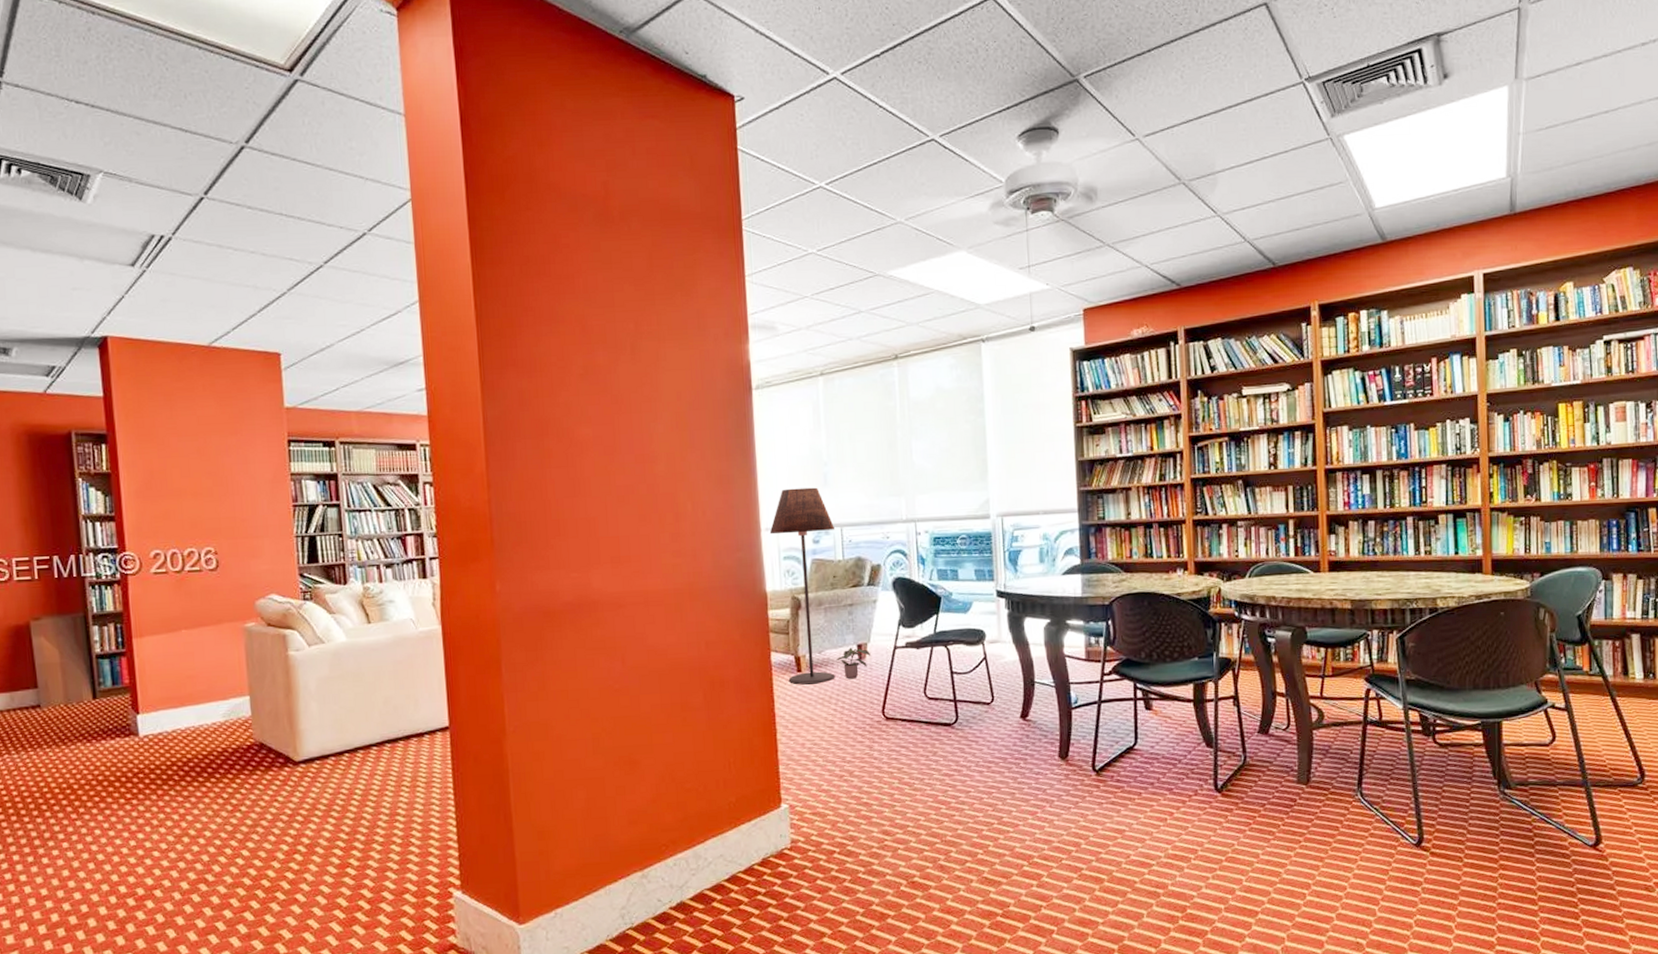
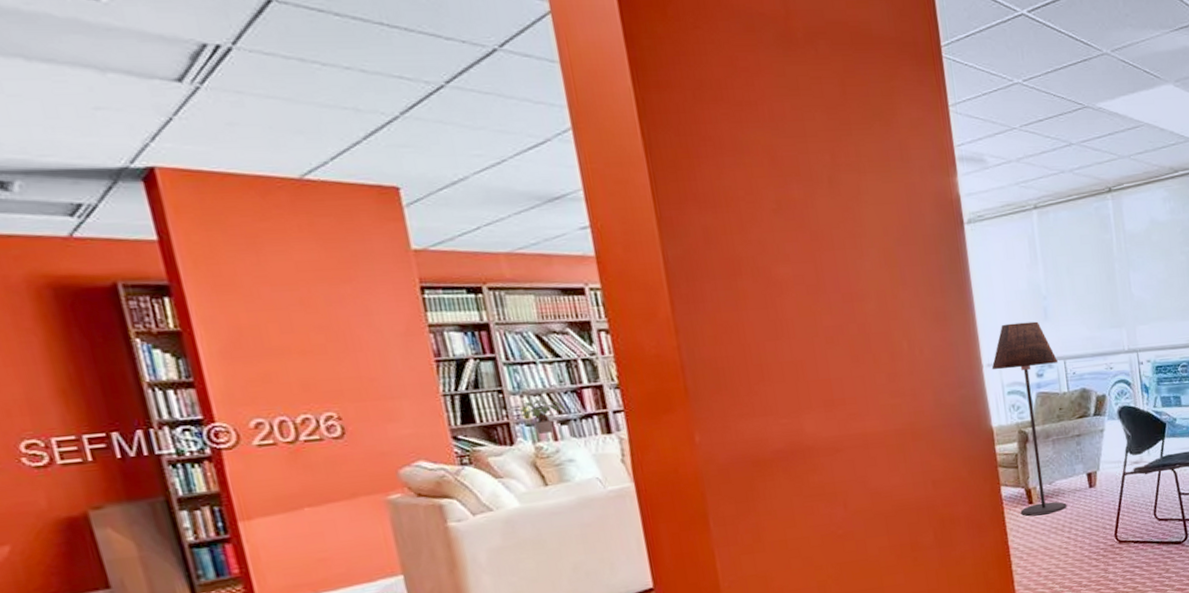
potted plant: none [355,544,391,575] -> present [520,400,565,434]
potted plant: present [836,647,870,679] -> none [1066,476,1100,507]

